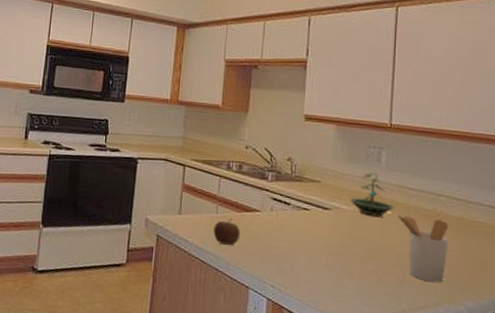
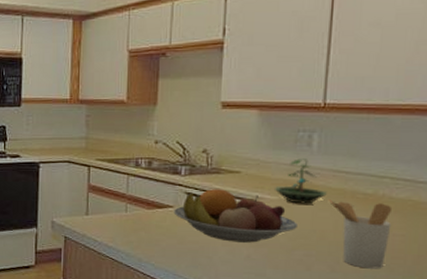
apple: present [213,219,241,245] -> none [123,216,153,242]
fruit bowl: none [260,196,370,251] -> present [174,189,297,243]

